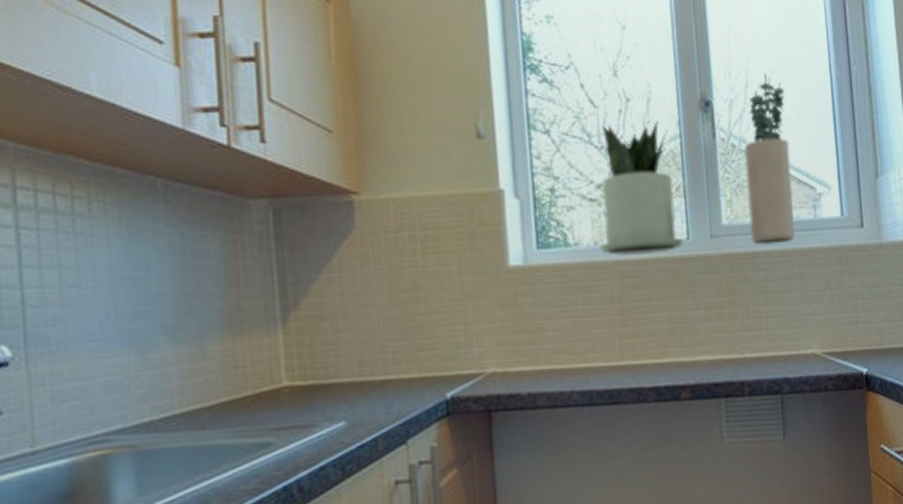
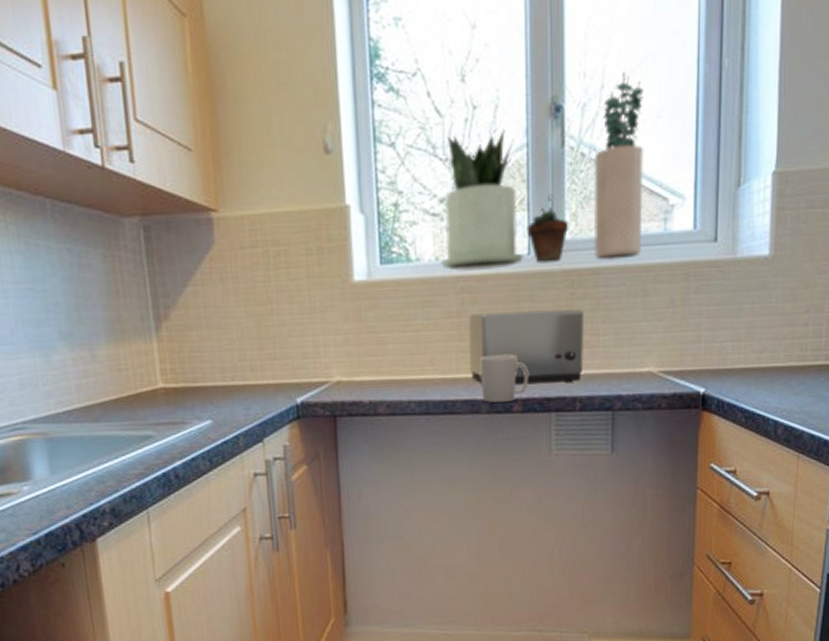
toaster: none [631,292,750,370] -> present [469,309,585,384]
mug: none [643,339,695,391] -> present [479,355,528,403]
succulent plant: none [684,181,726,248] -> present [527,194,569,264]

